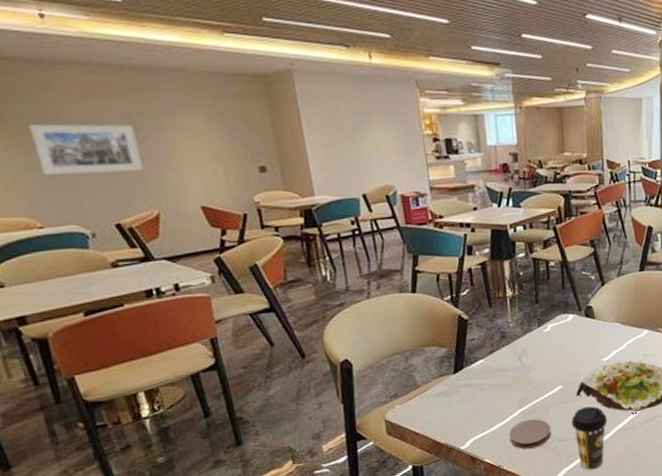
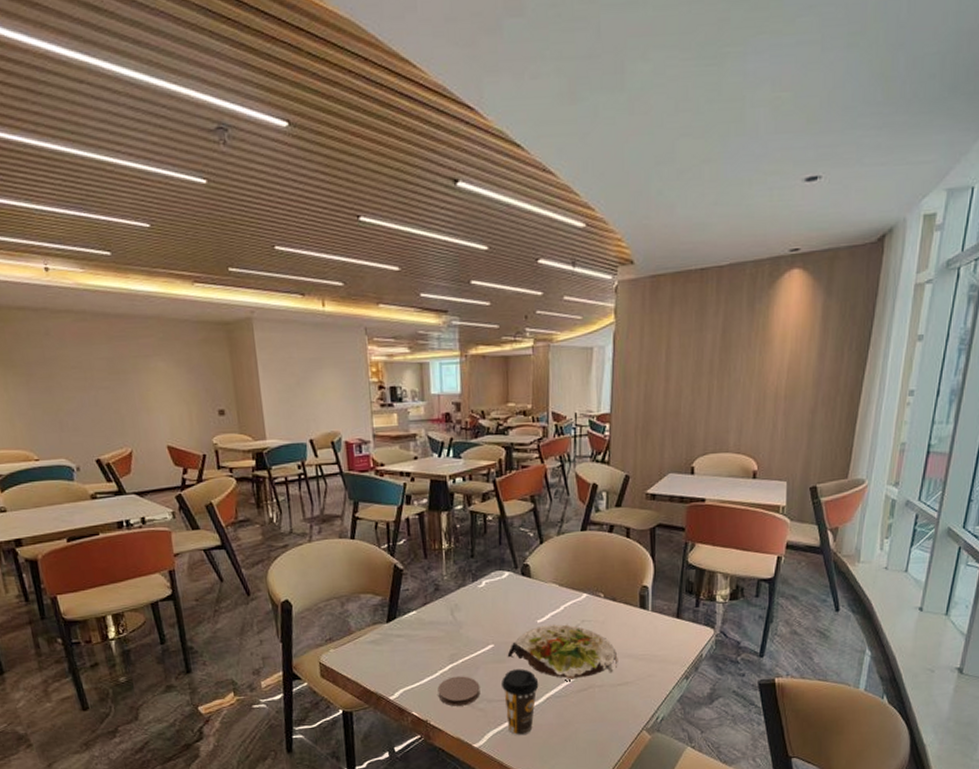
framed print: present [29,123,143,175] -> none [32,366,121,413]

